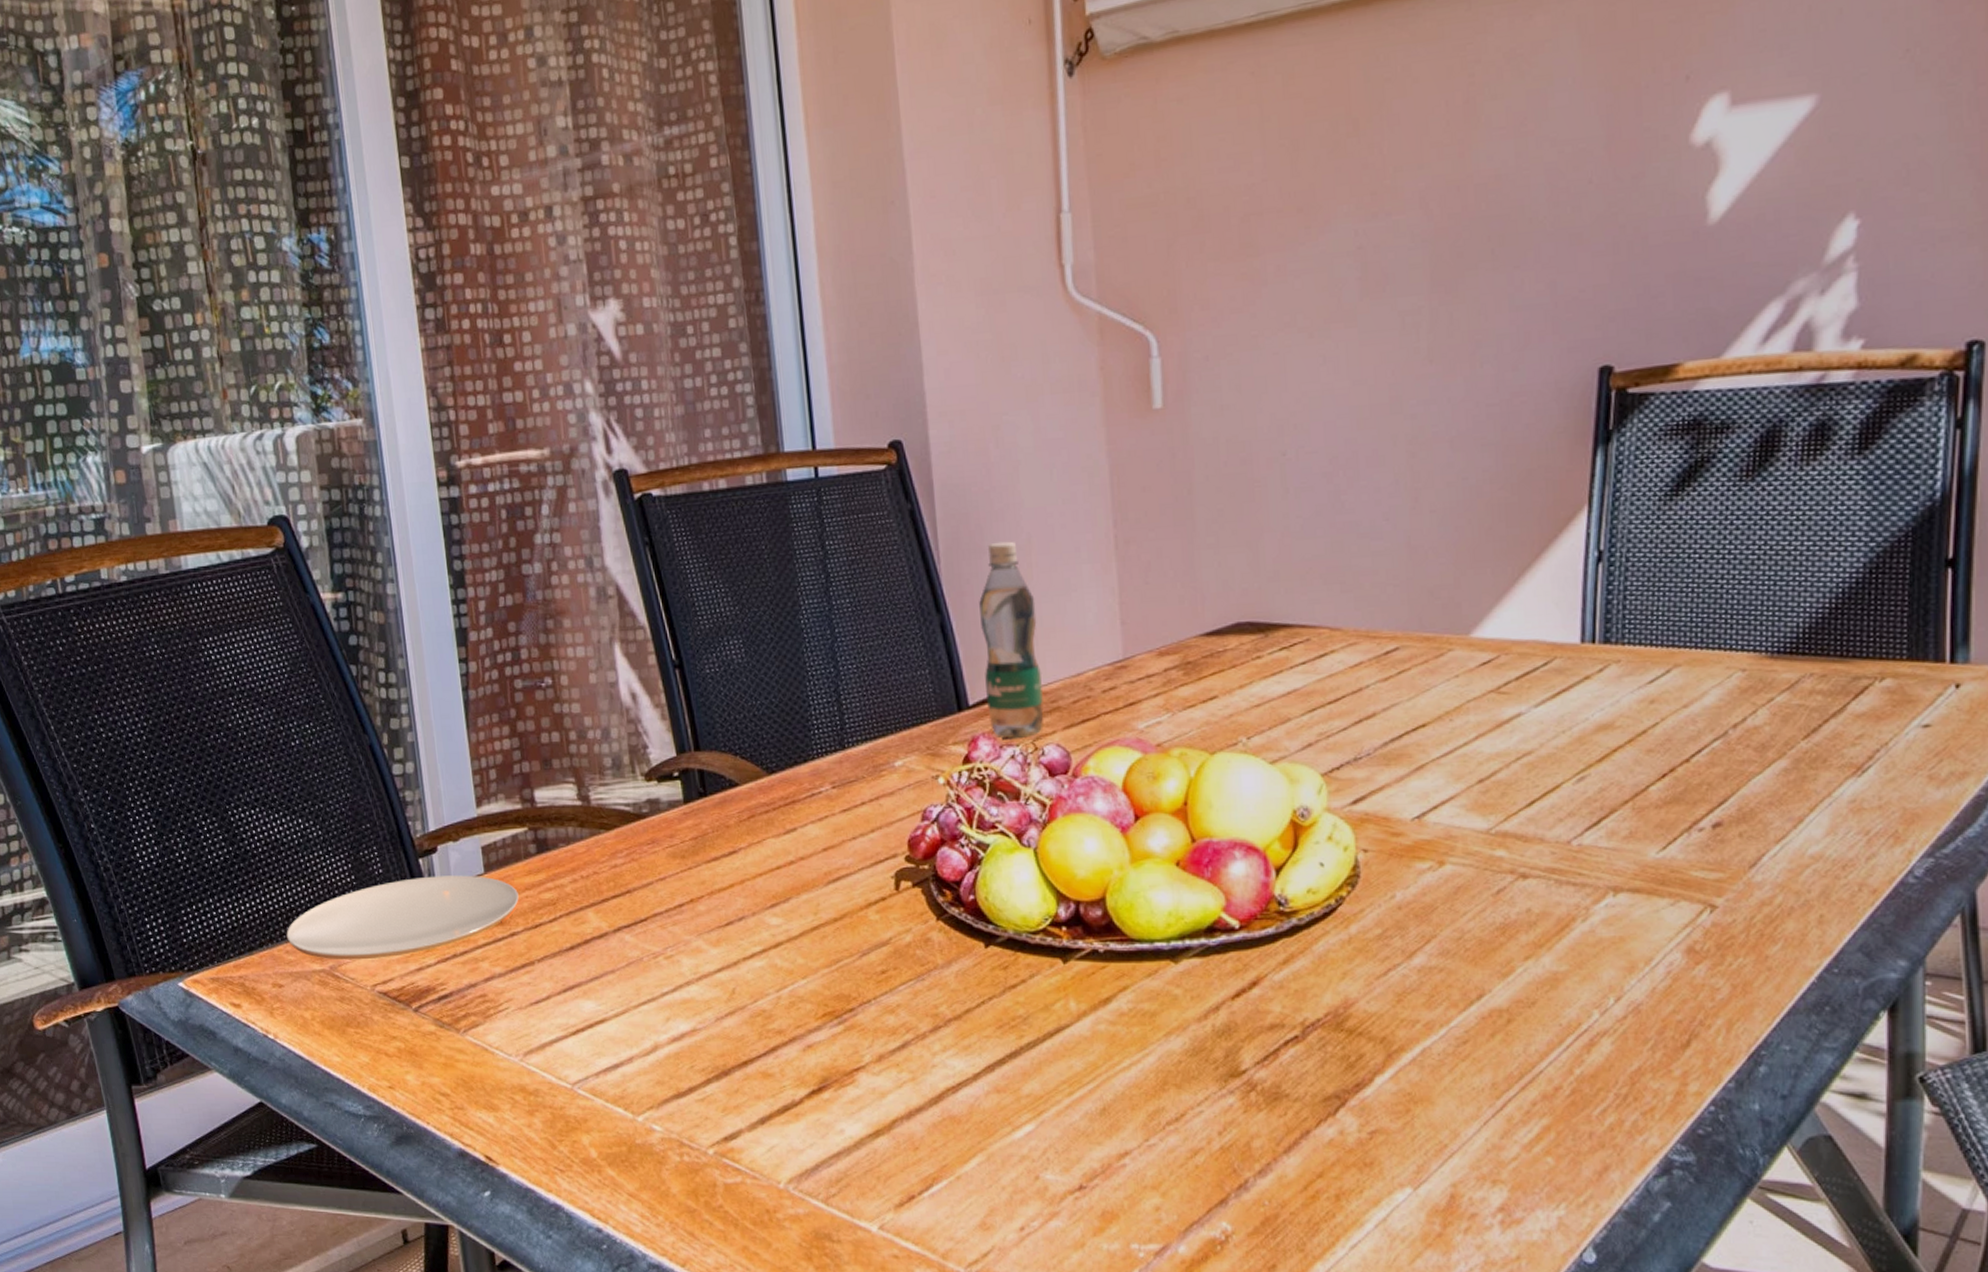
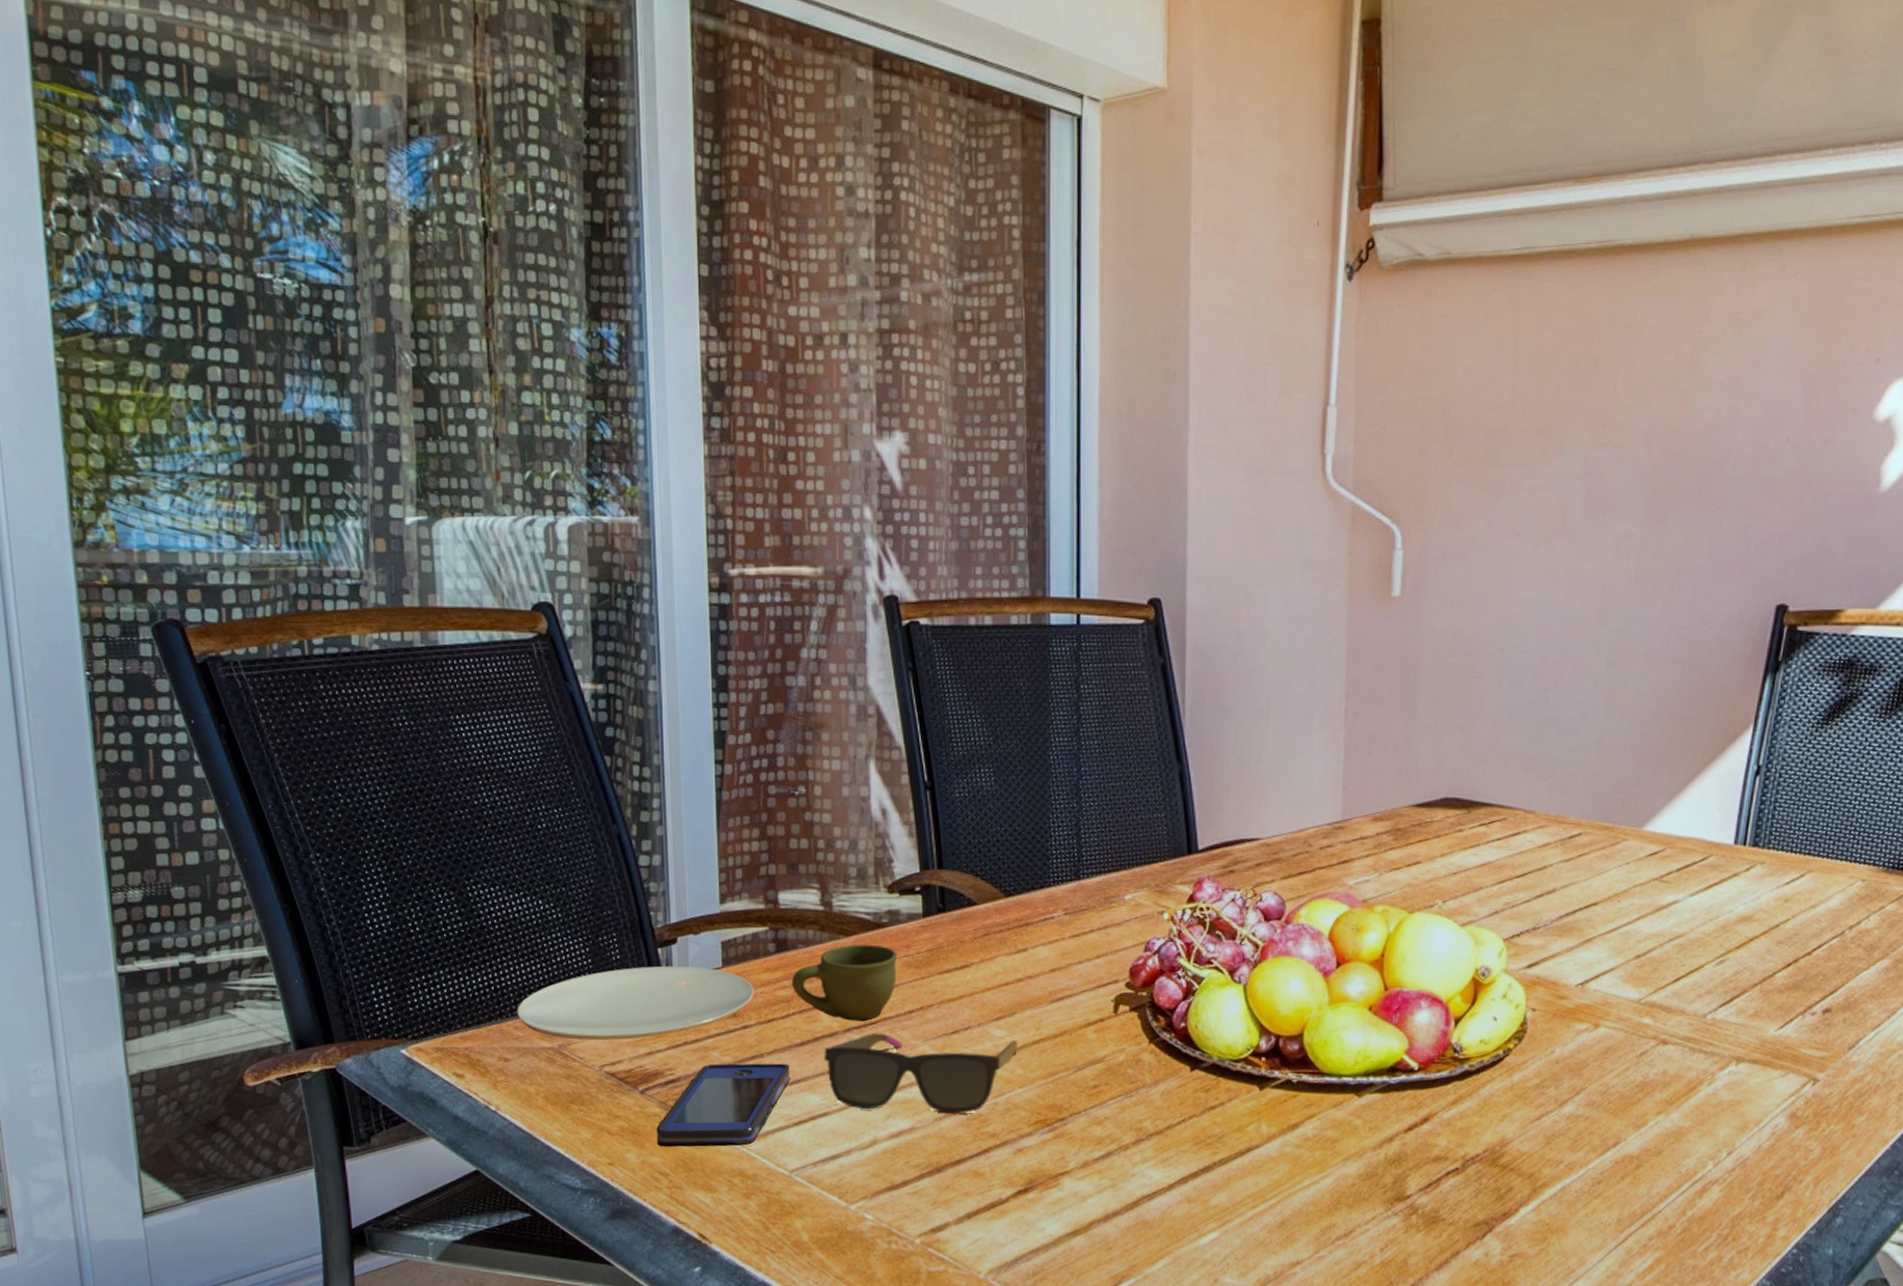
mobile phone: none [433,970,563,1067] -> present [656,1063,790,1147]
cup: none [555,837,663,920] -> present [791,944,898,1022]
sunglasses: none [594,927,797,1013] -> present [823,1032,1018,1114]
bottle: present [979,541,1044,740] -> none [1214,702,1268,884]

